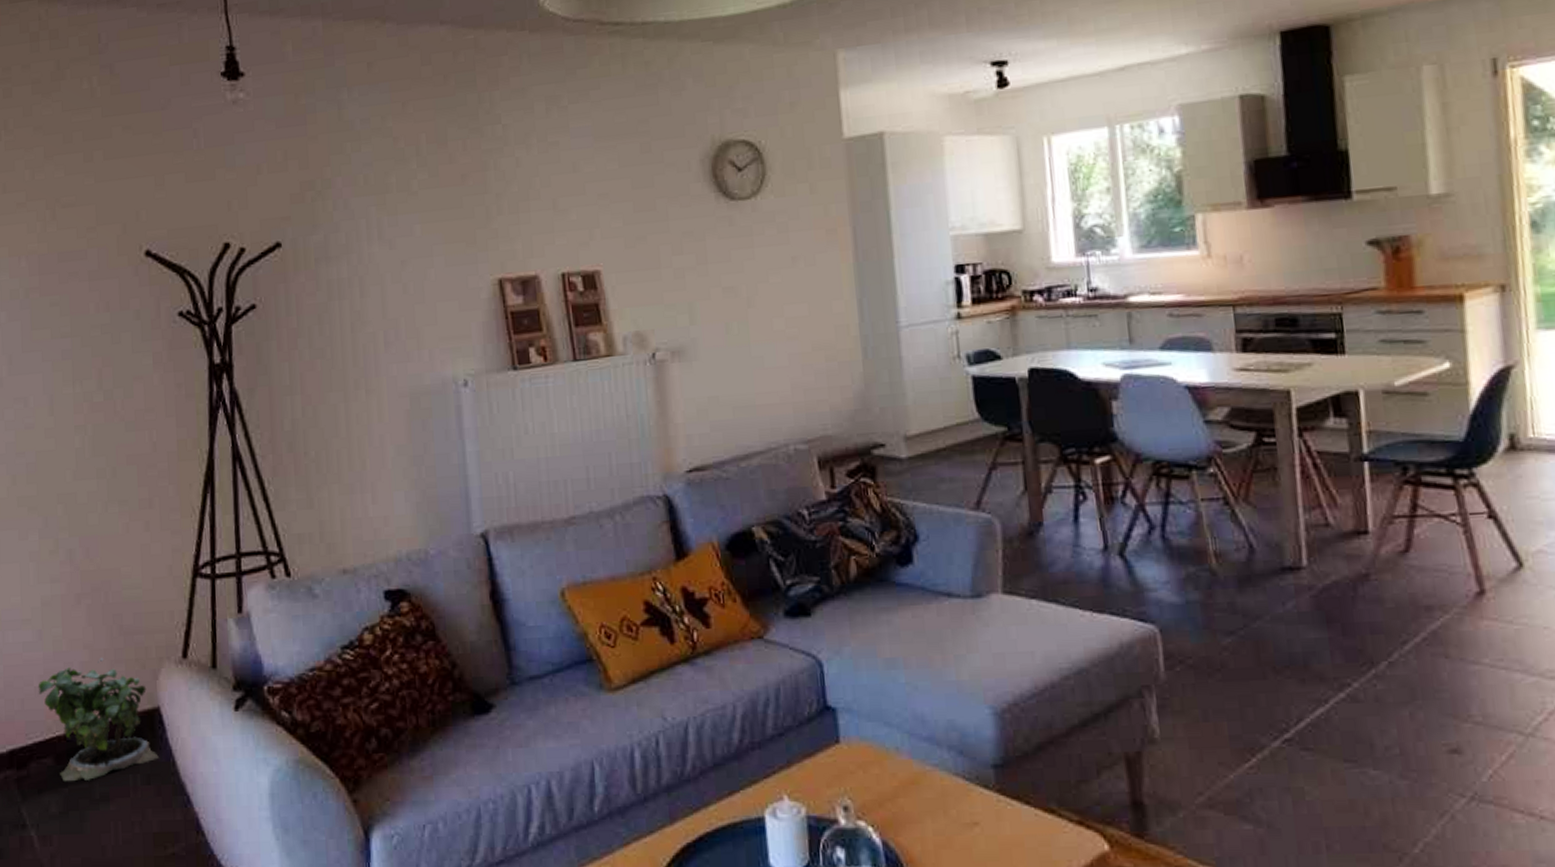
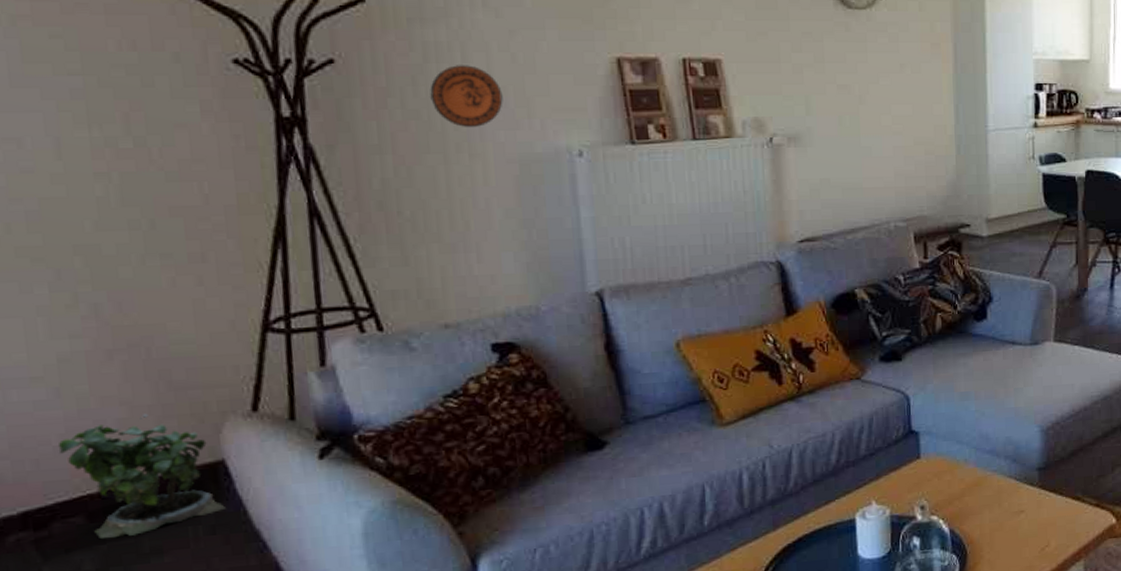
decorative plate: none [333,299,396,363] -> present [430,65,503,127]

